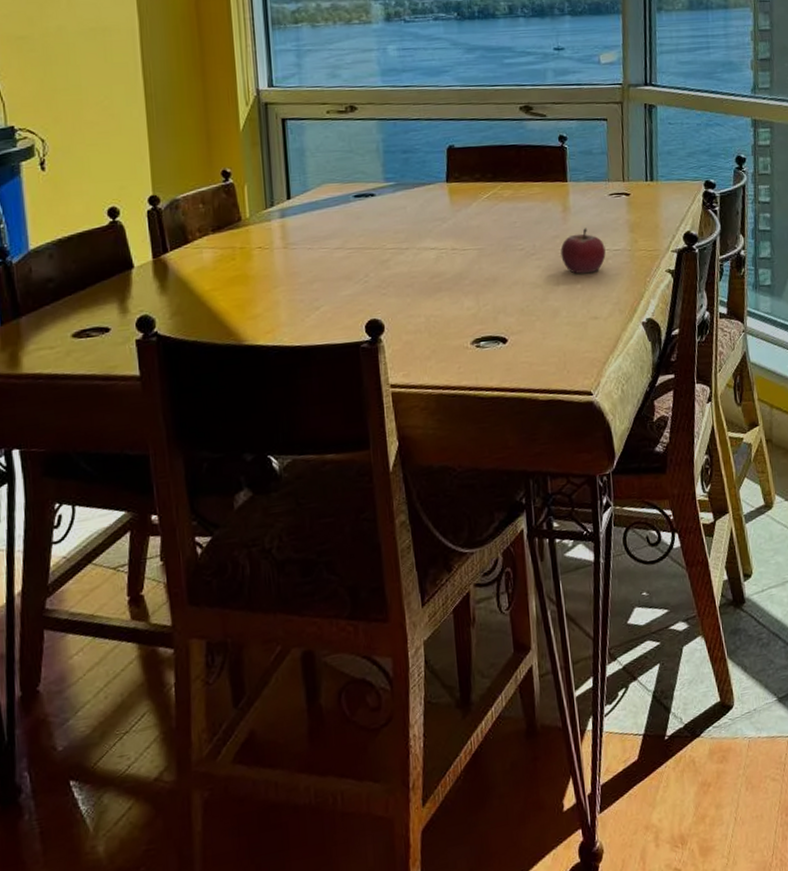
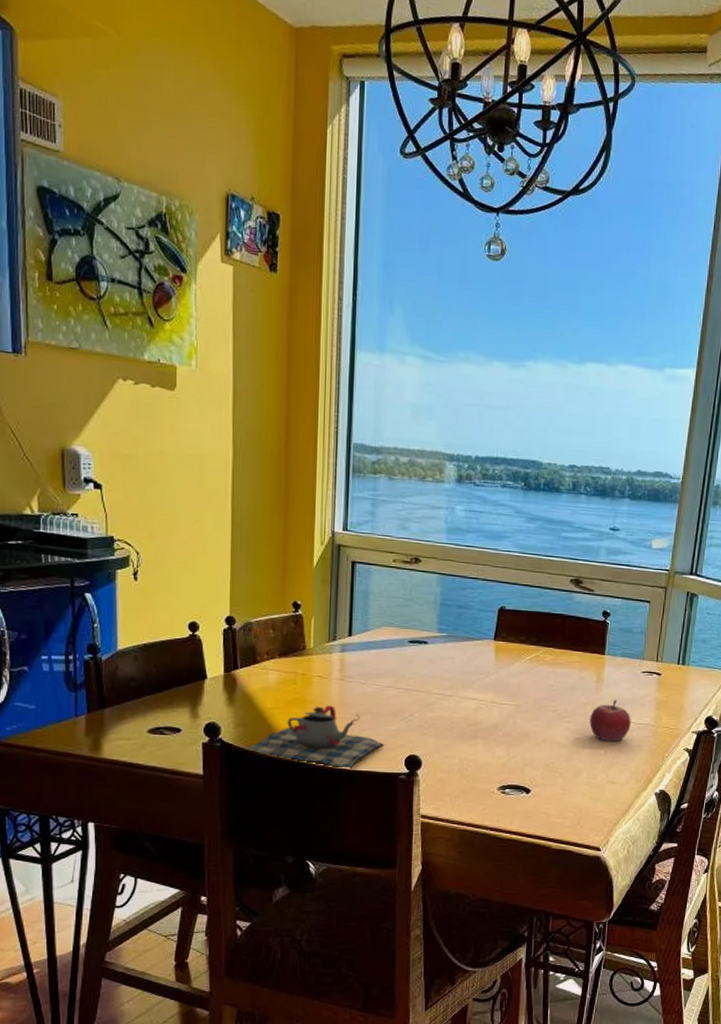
teapot: none [185,277,340,347] -> present [245,705,384,770]

